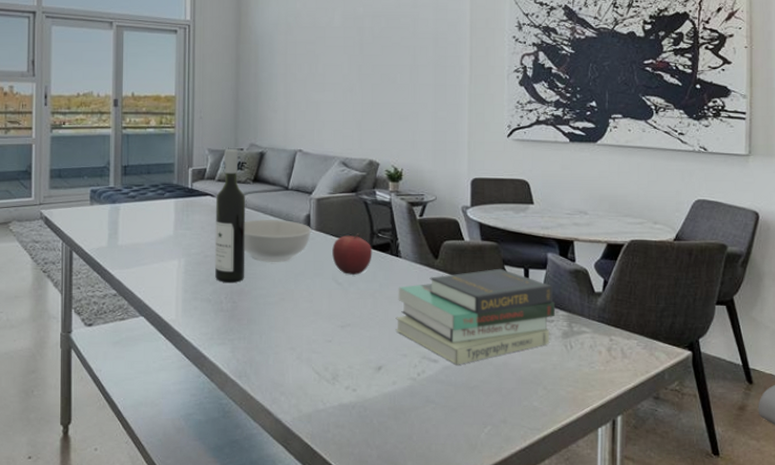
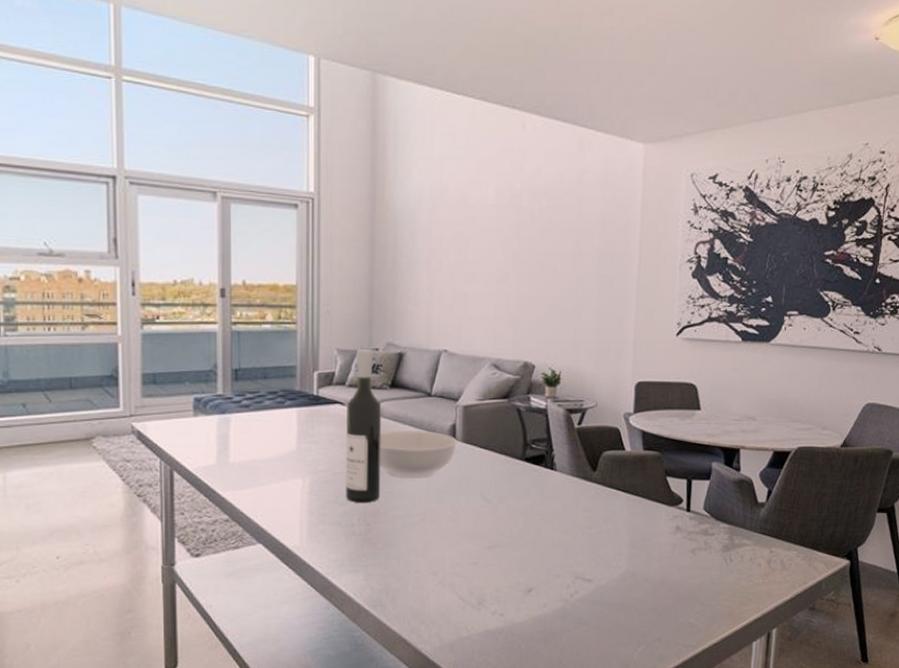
fruit: present [332,233,373,275] -> none [480,445,525,490]
books: present [395,268,556,365] -> none [548,480,717,584]

